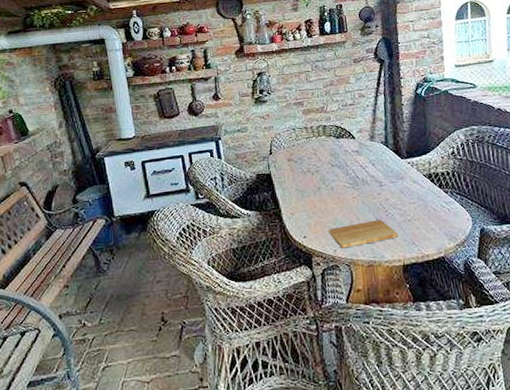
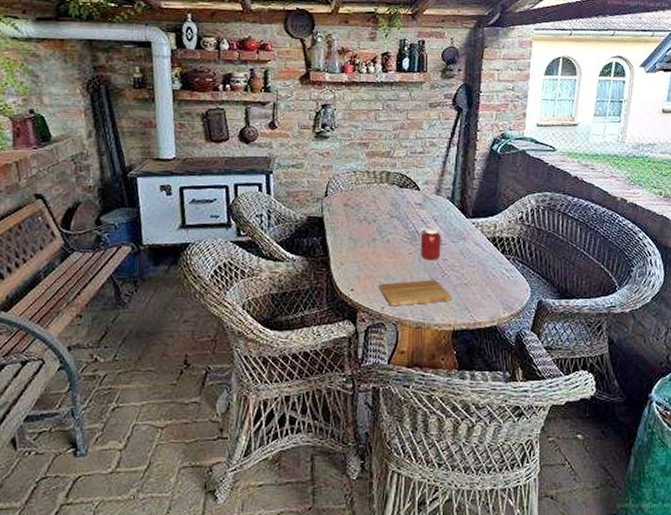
jar: none [358,170,383,202] -> present [417,227,441,261]

